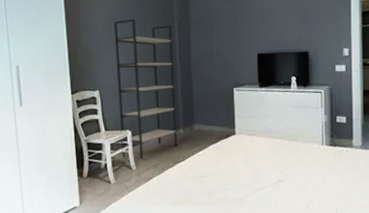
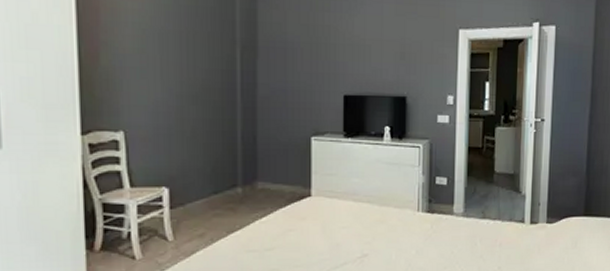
shelving unit: present [113,19,178,160] -> none [149,37,234,227]

